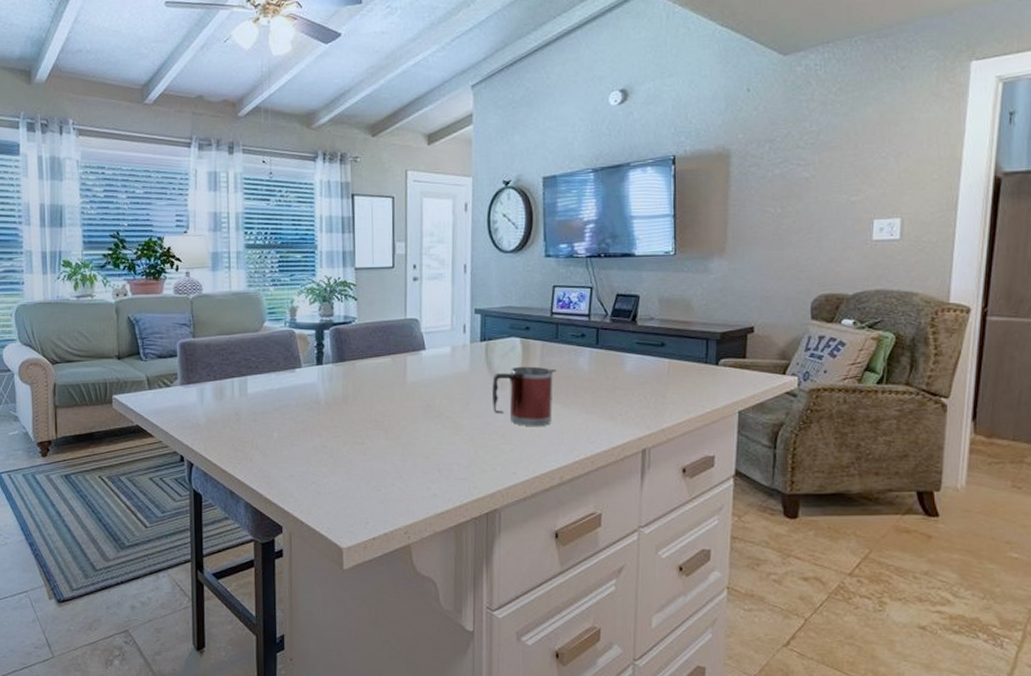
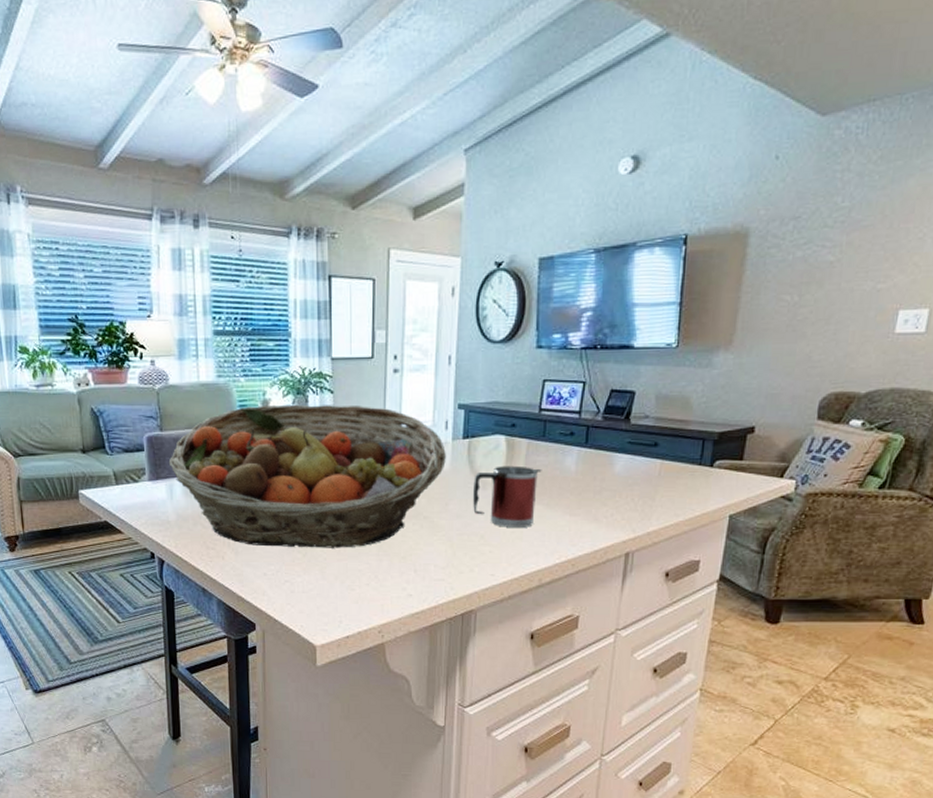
fruit basket: none [200,311,465,449] -> present [168,404,446,548]

